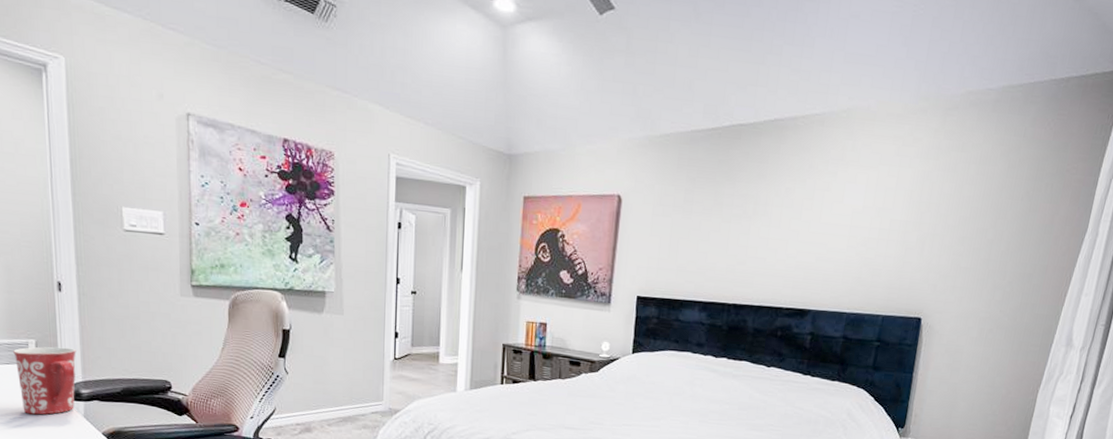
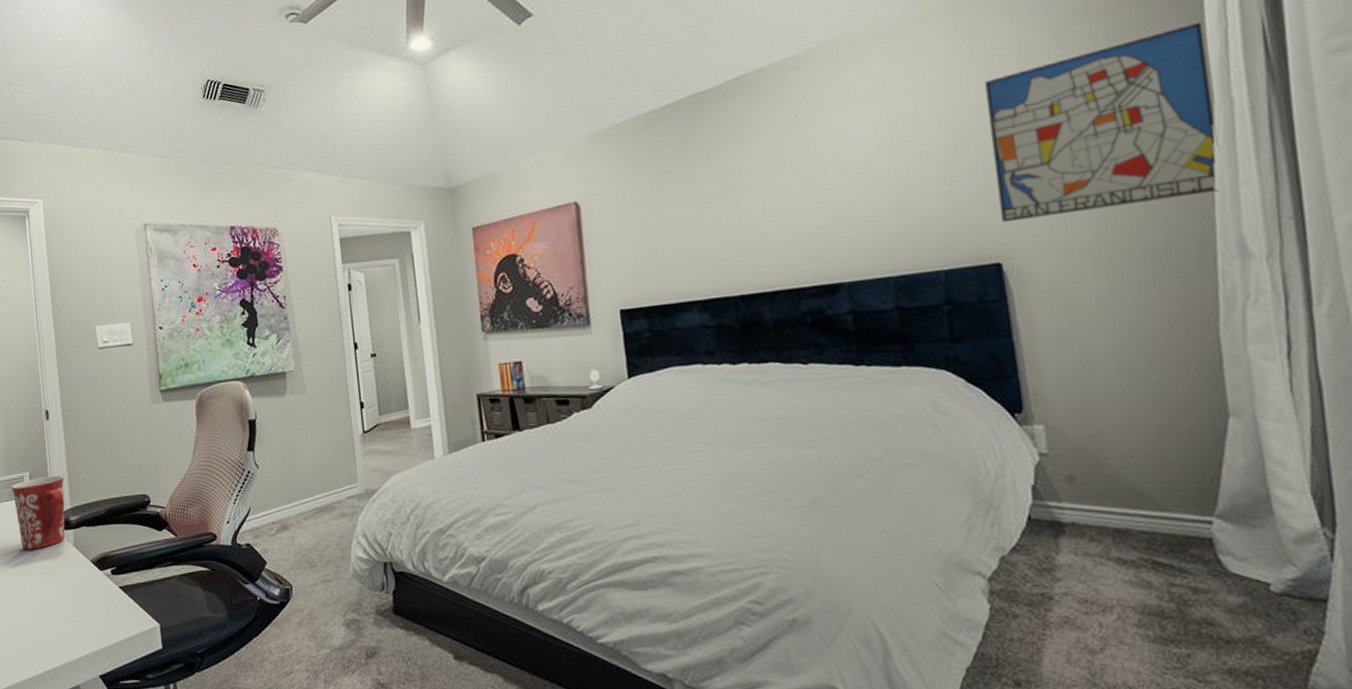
wall art: none [930,169,1099,297] -> present [984,22,1219,223]

